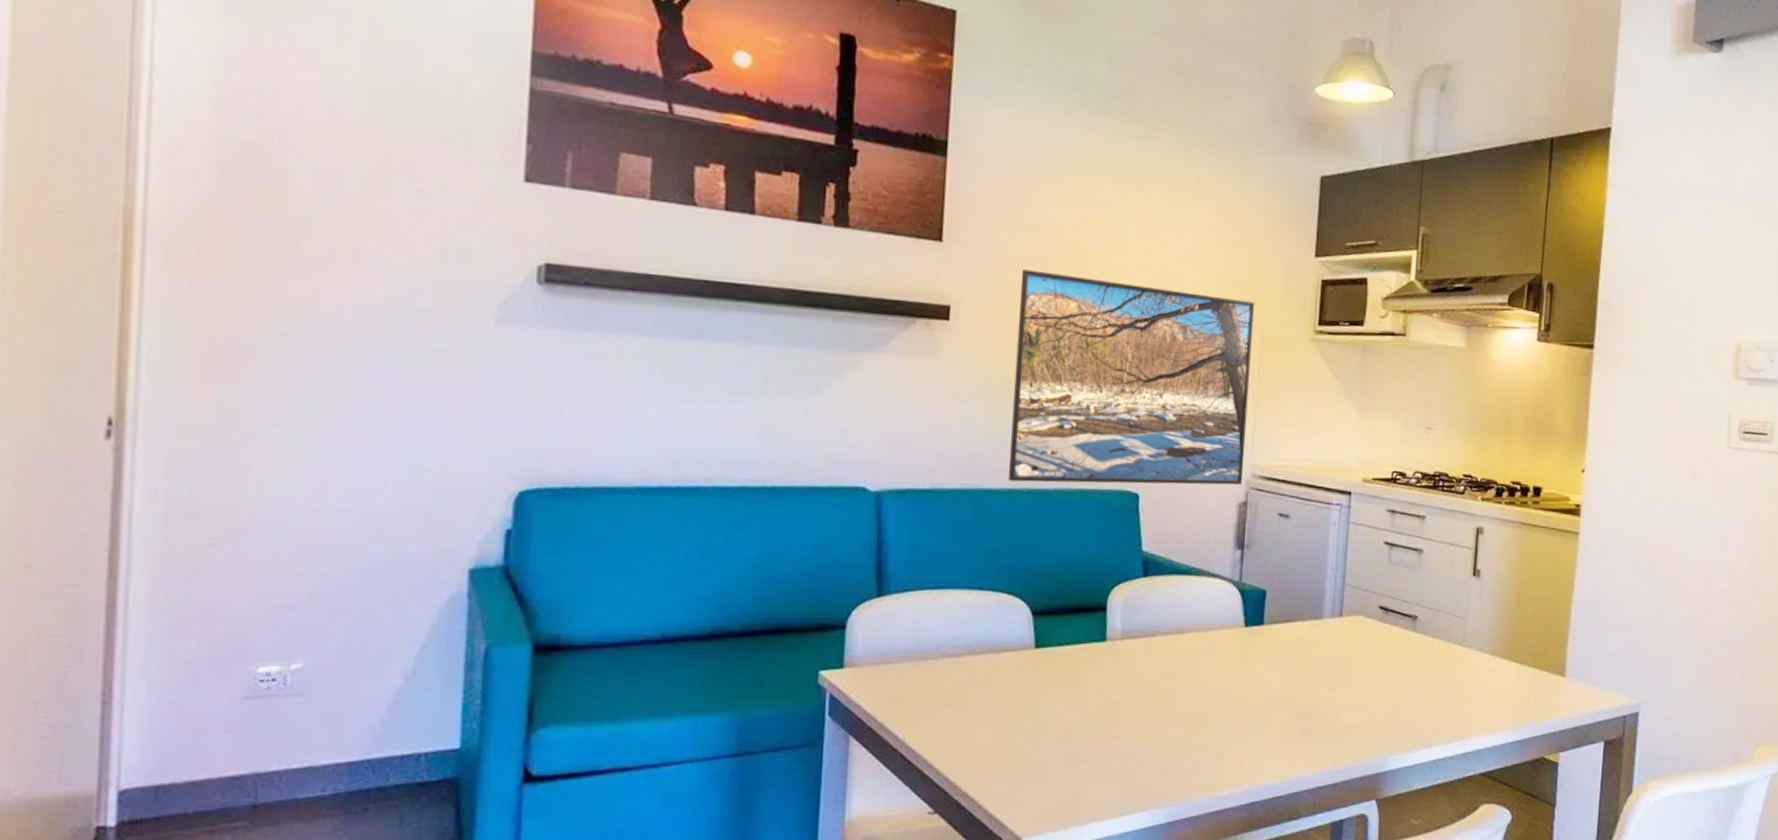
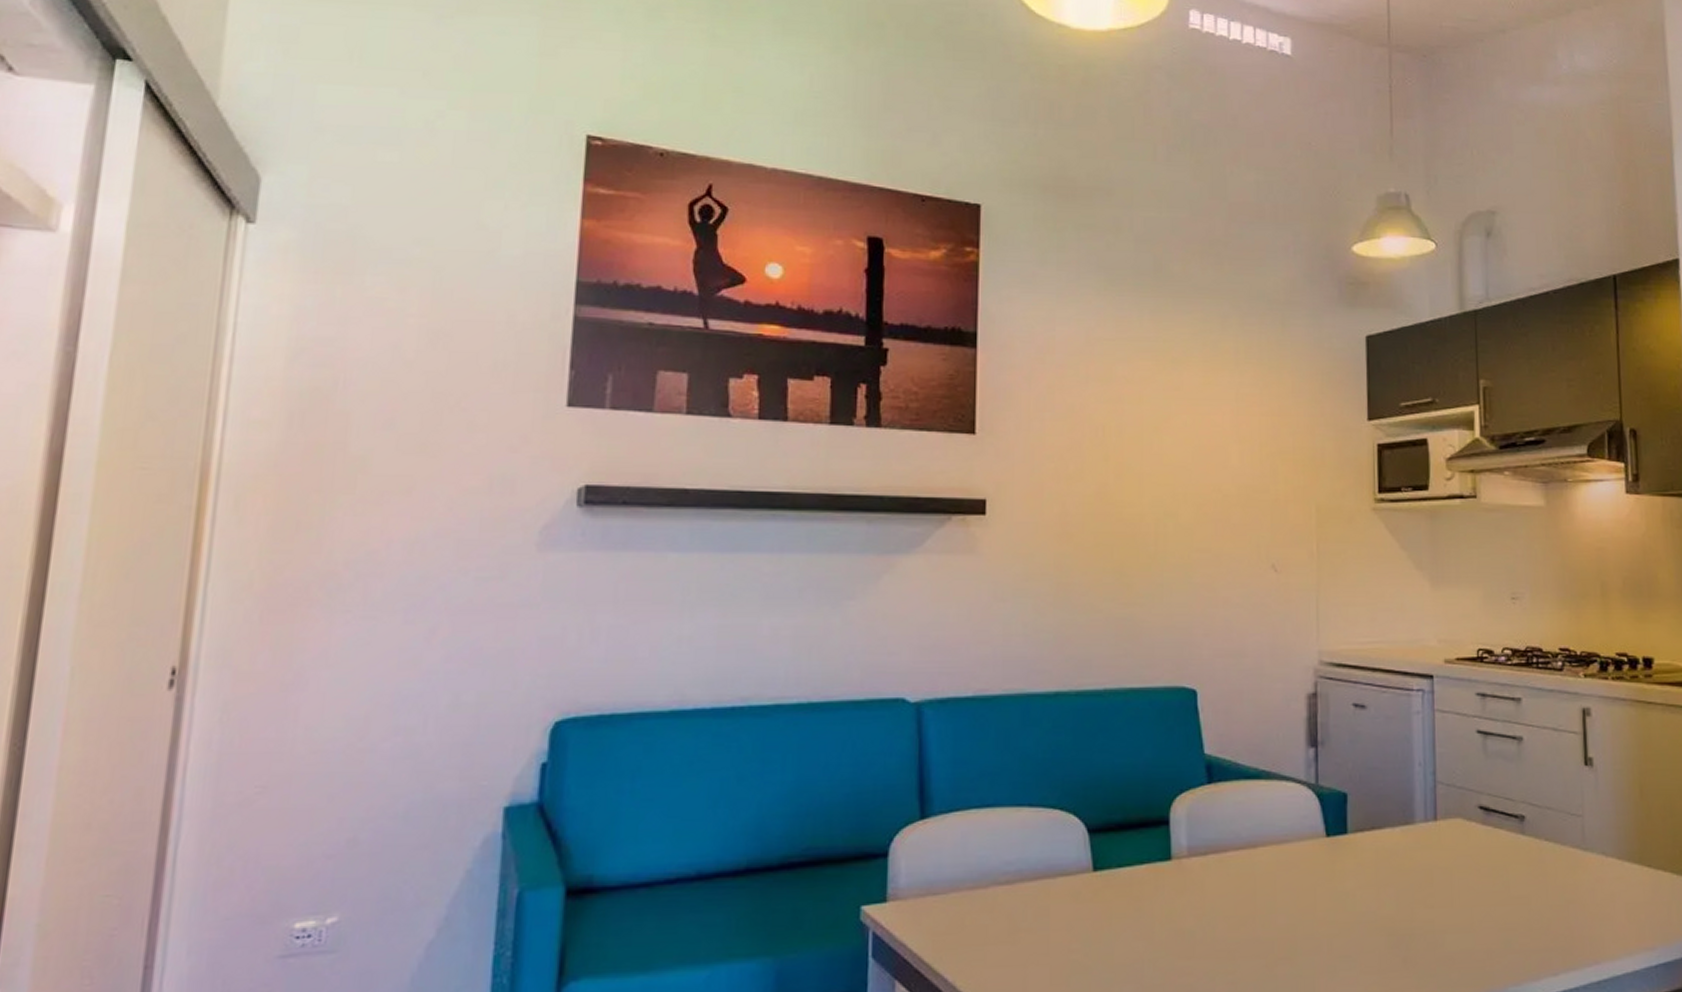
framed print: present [1007,269,1255,485] -> none [1054,456,1310,683]

